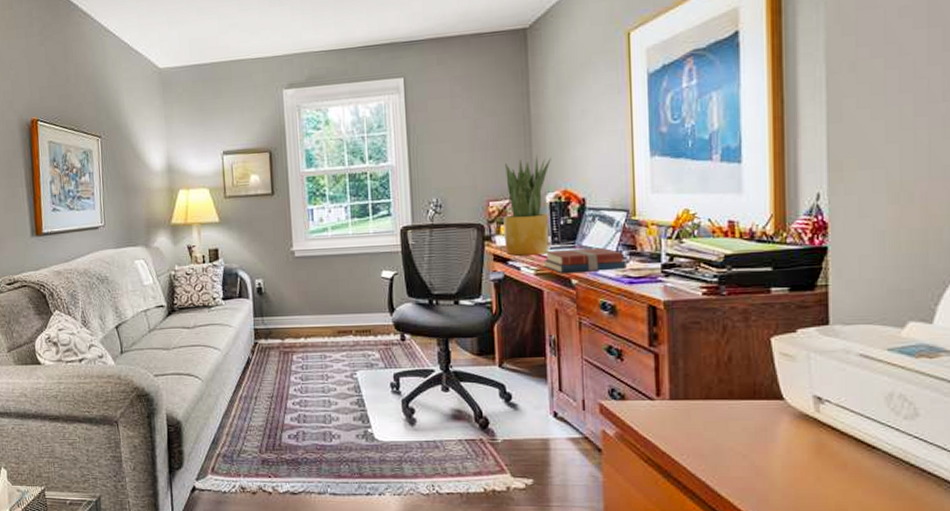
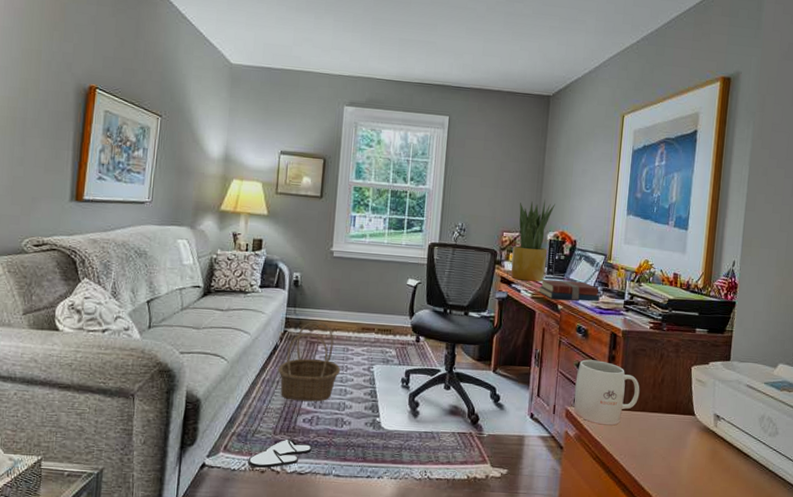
slippers: none [237,457,302,489] -> present [248,439,312,468]
basket: none [254,330,321,416] -> present [278,322,341,402]
mug: none [607,341,699,420] -> present [573,359,640,426]

